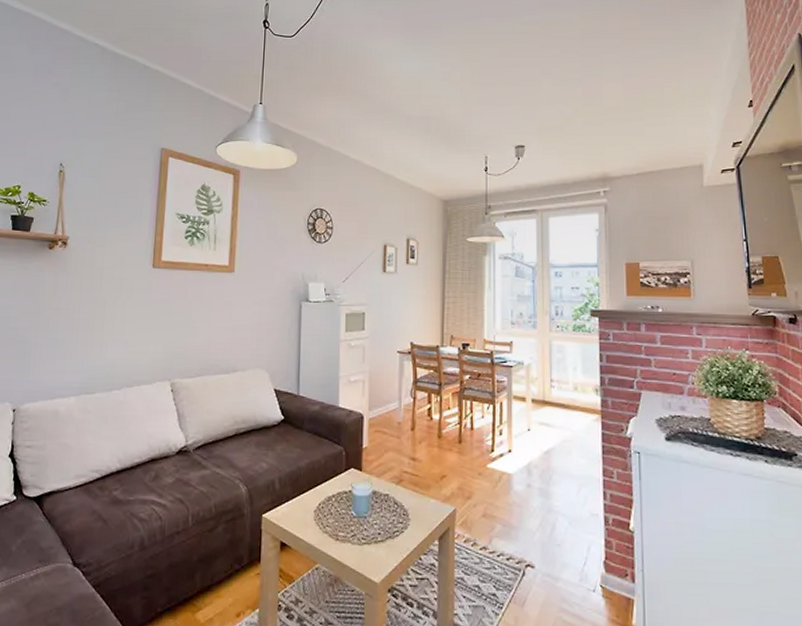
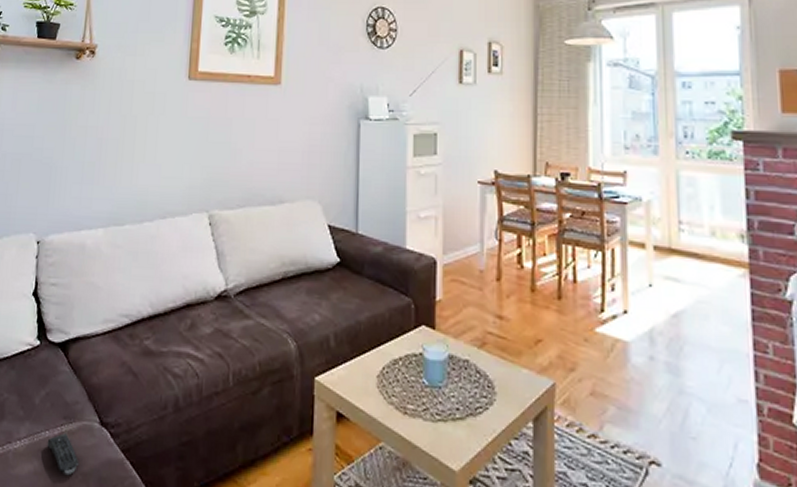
remote control: none [23,575,54,611] -> present [47,433,80,476]

